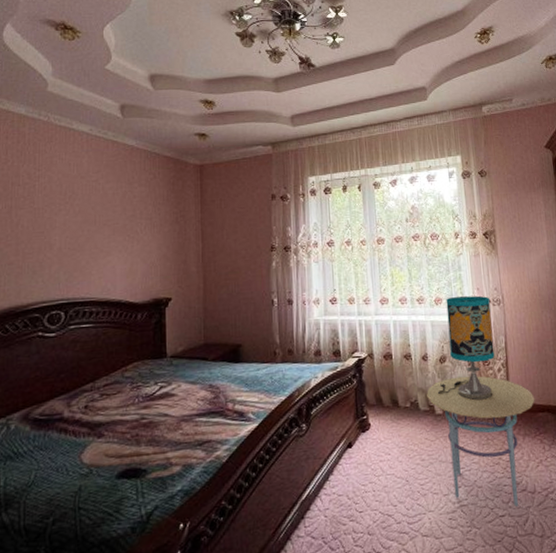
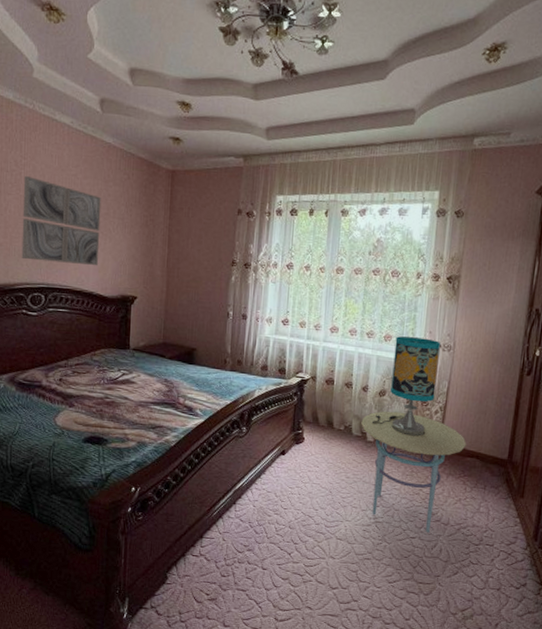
wall art: none [36,188,126,276] -> present [21,176,101,266]

